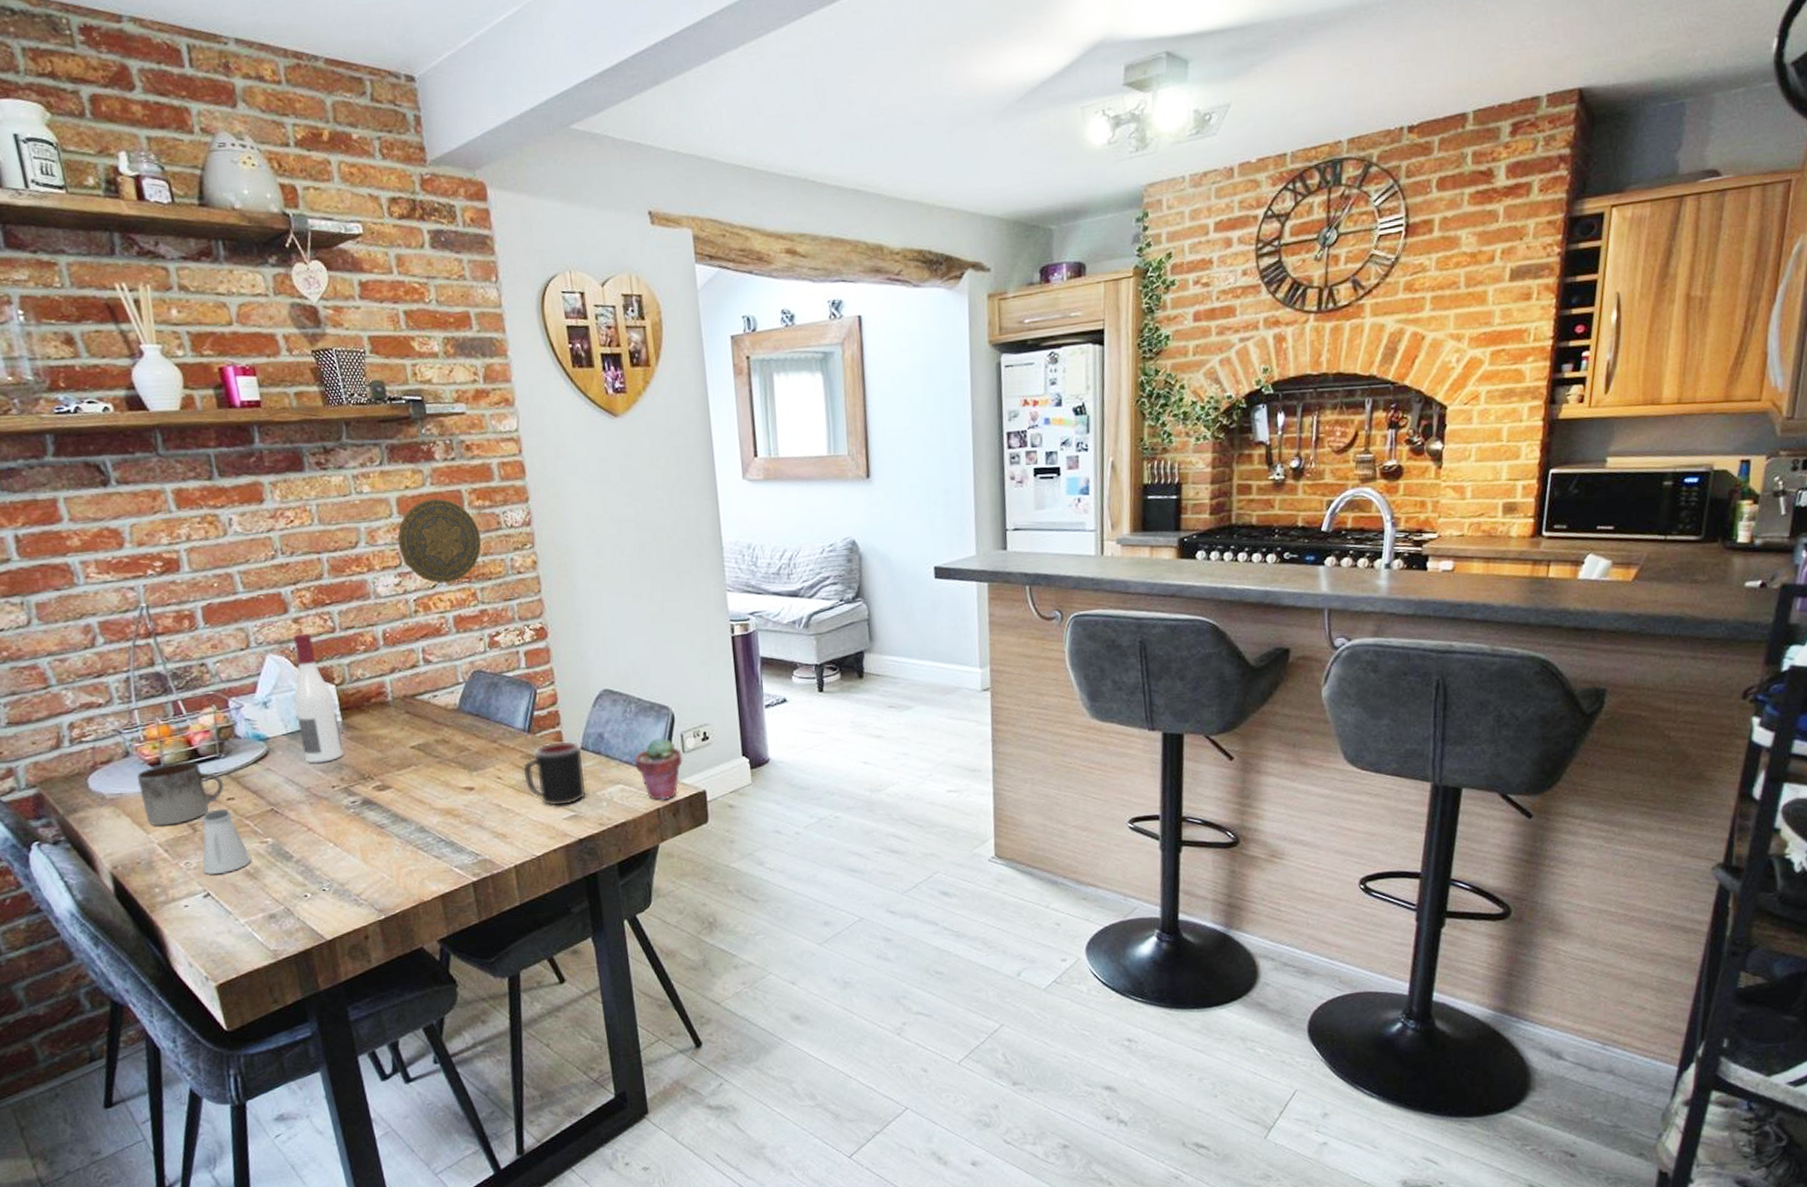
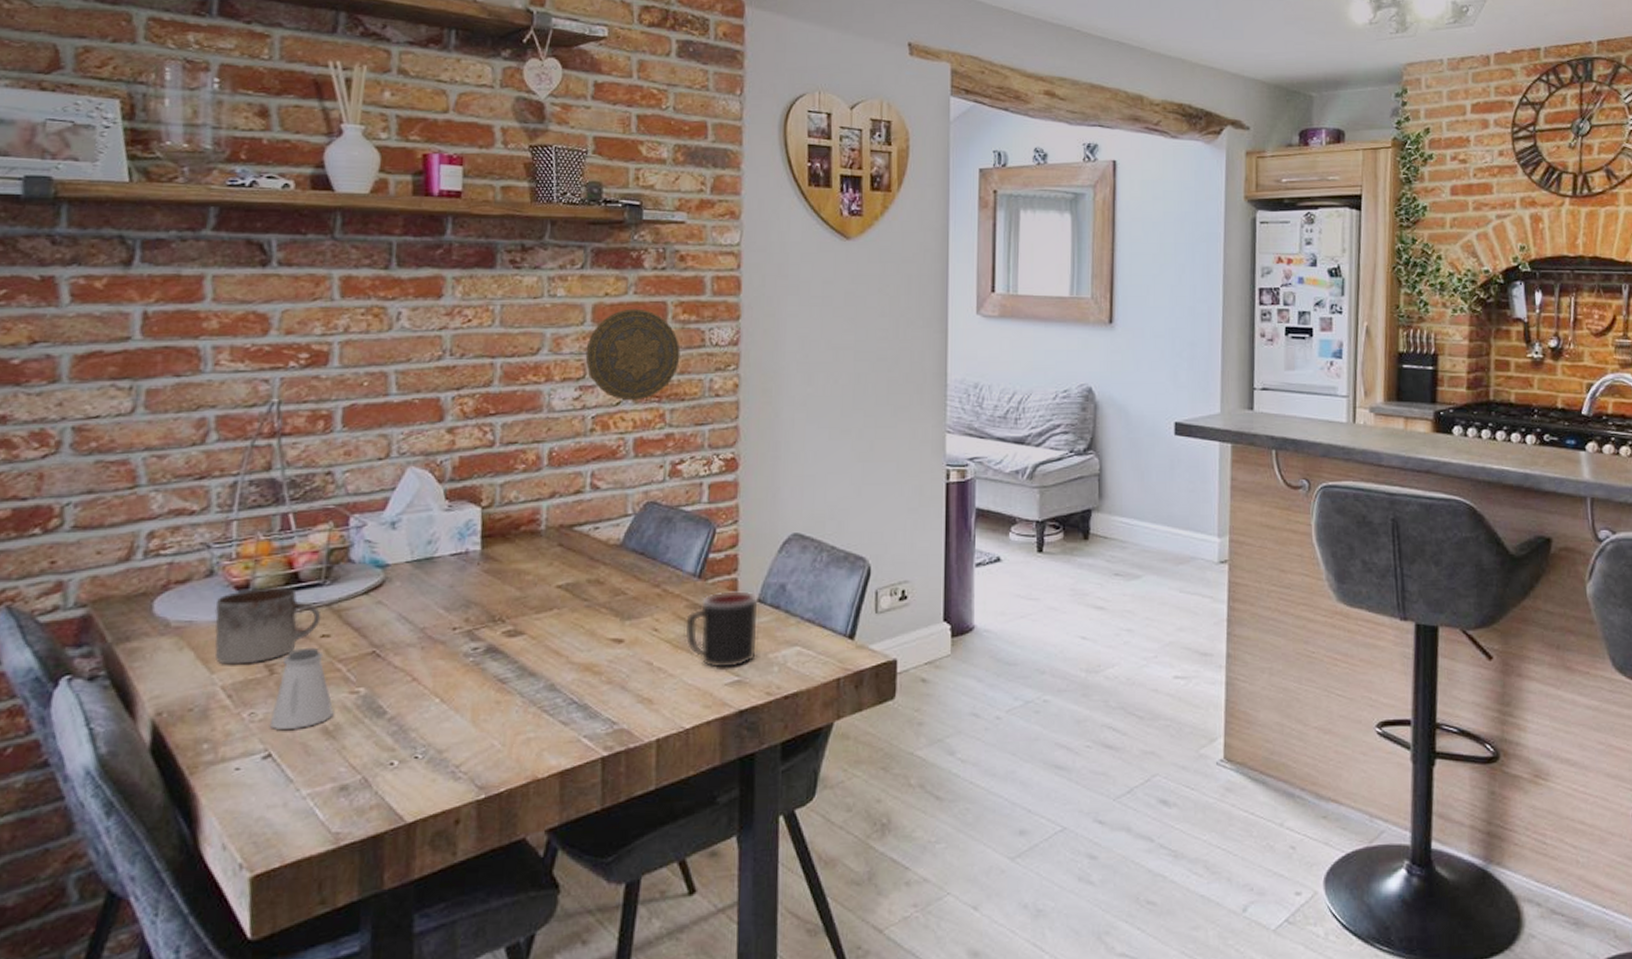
wine bottle: present [293,633,344,764] -> none [426,446,477,599]
potted succulent: present [634,737,683,800] -> none [818,593,874,668]

